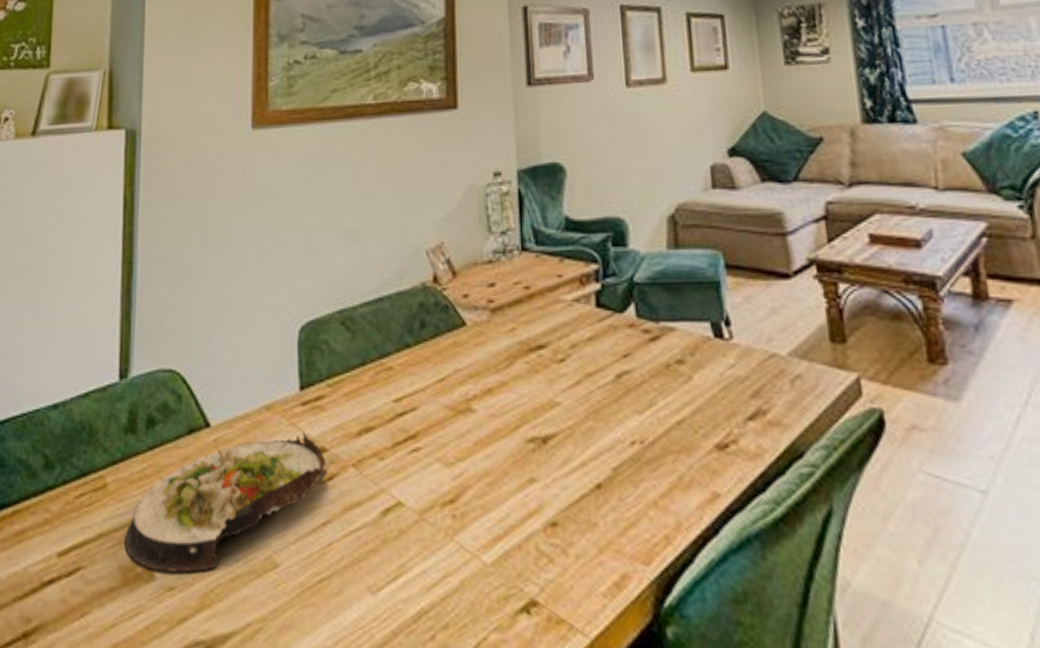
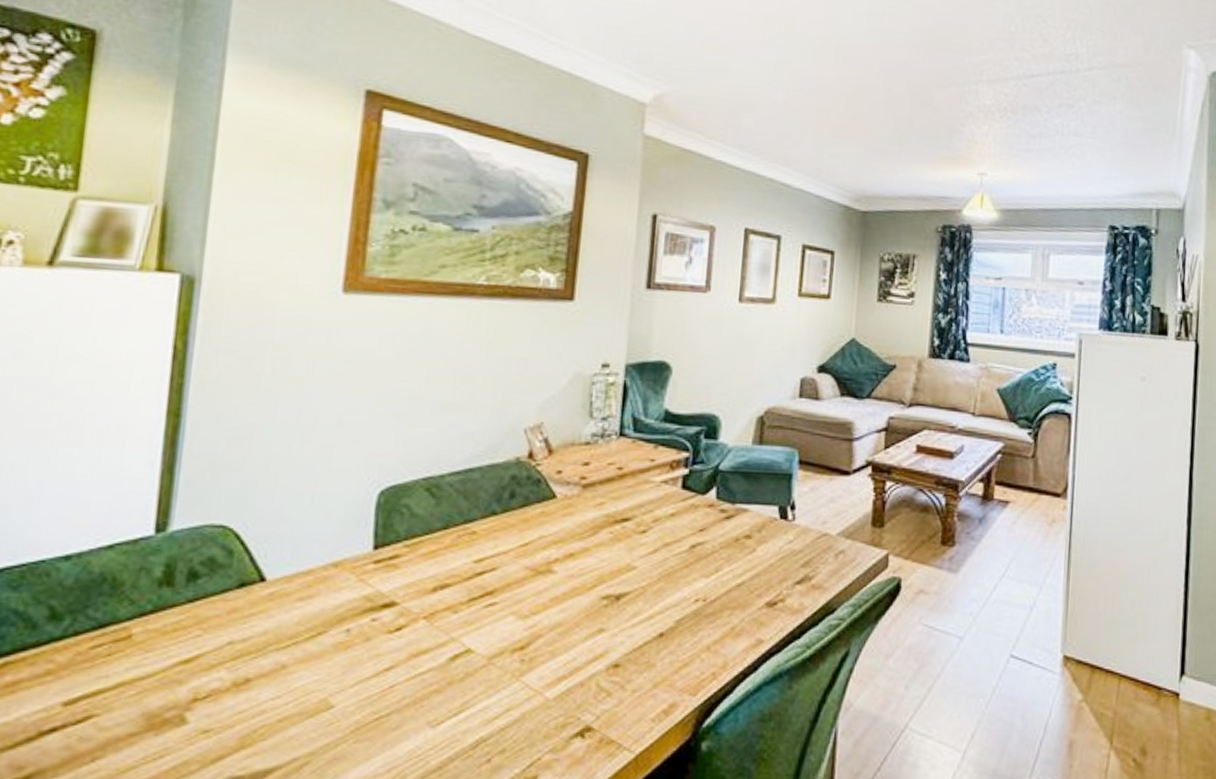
salad plate: present [124,432,327,573] -> none [151,587,396,716]

